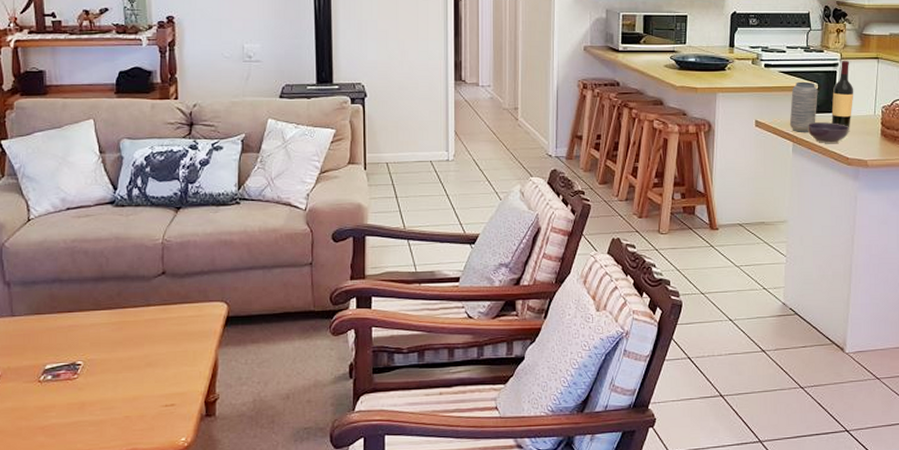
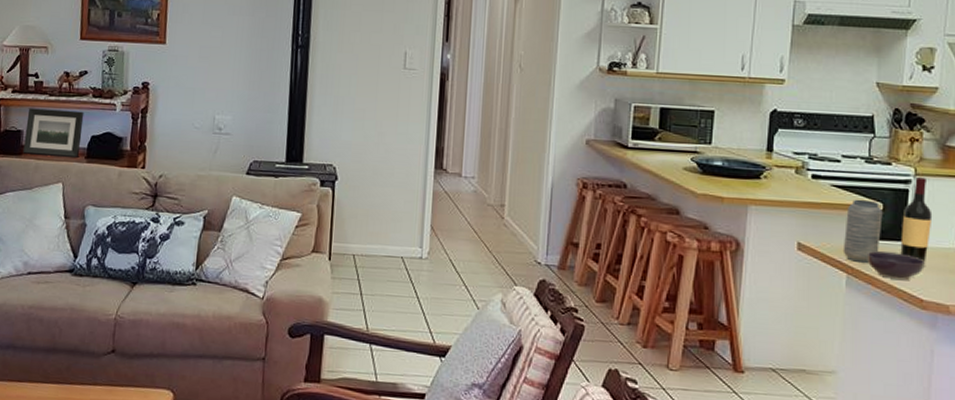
picture frame: none [47,48,109,93] -> present [23,108,84,157]

